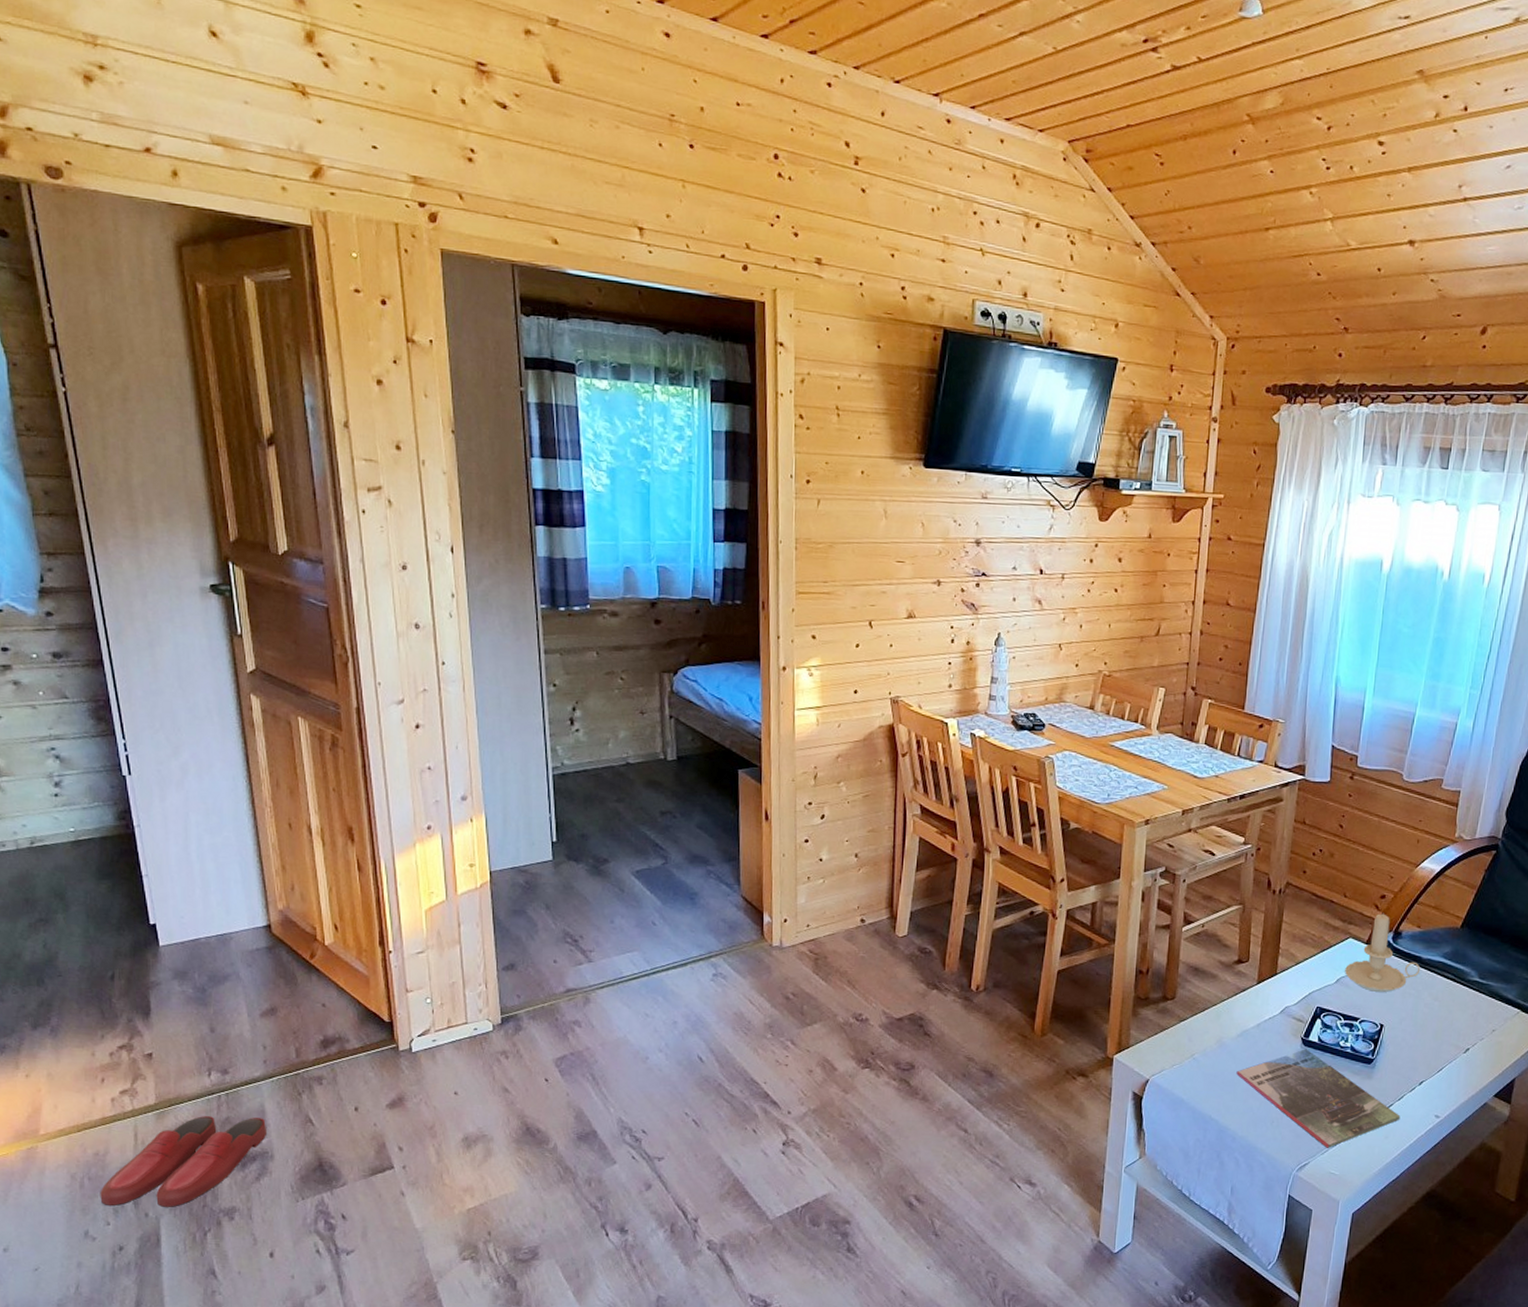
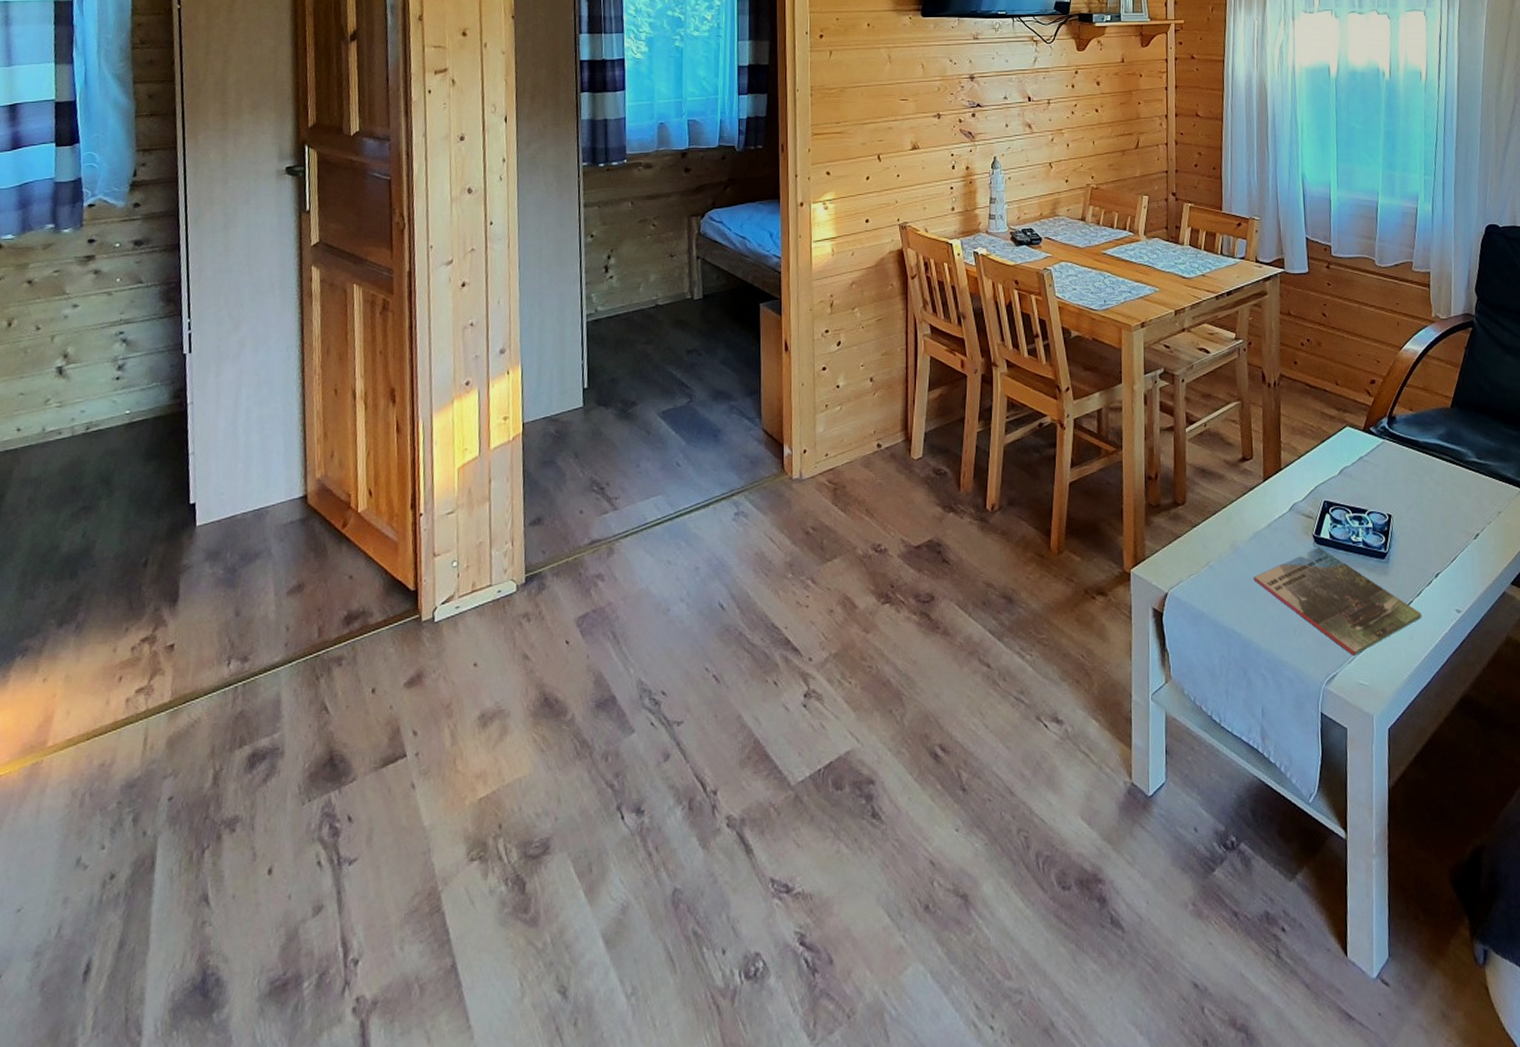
slippers: present [100,1116,266,1207] -> none [98,709,280,825]
candle: present [1345,912,1421,992] -> none [1346,398,1419,480]

